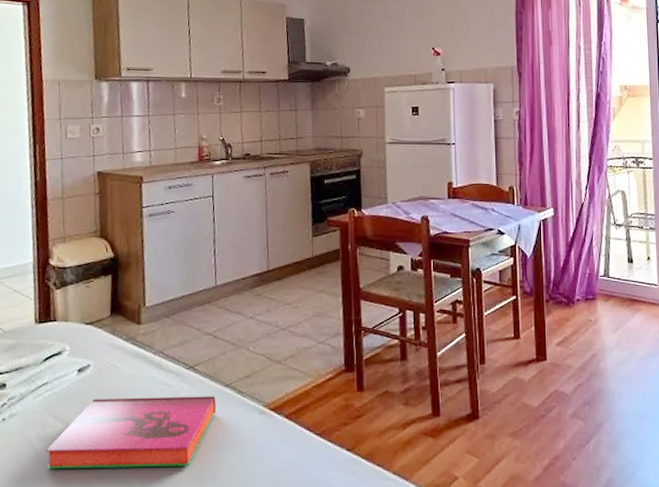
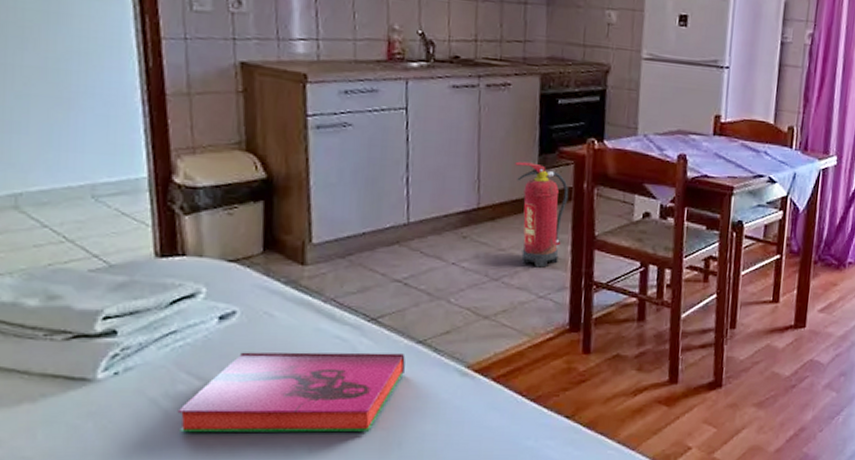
fire extinguisher: none [294,231,337,317] -> present [515,161,569,268]

